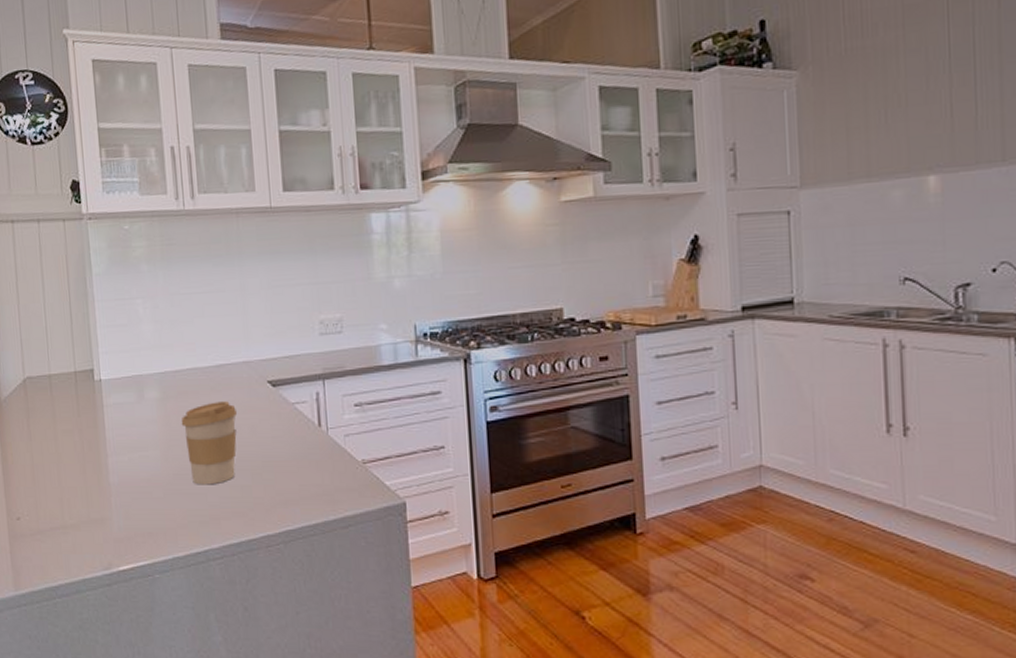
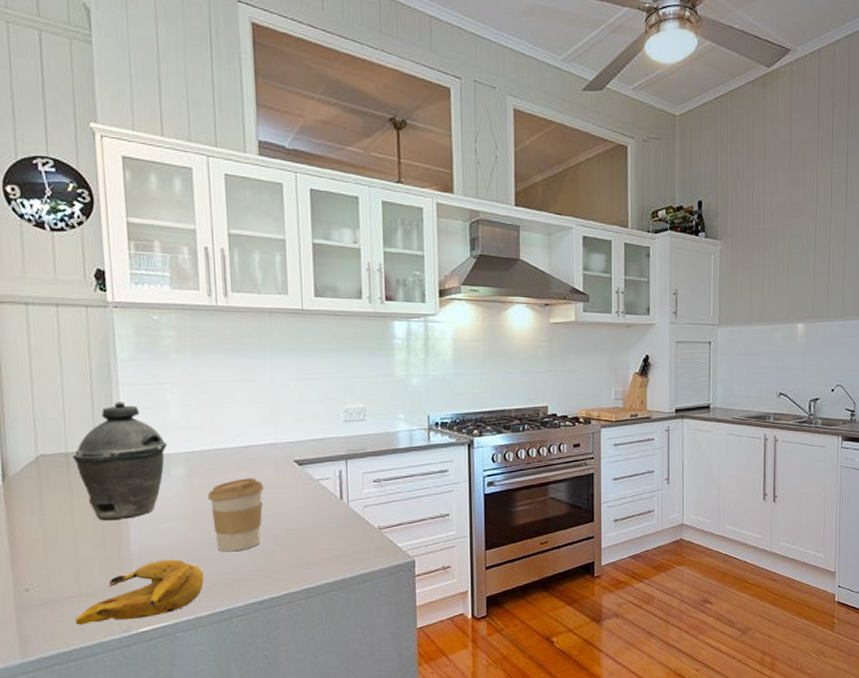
kettle: none [55,319,141,448] -> present [72,401,167,521]
banana: none [61,491,180,559] -> present [75,559,204,625]

